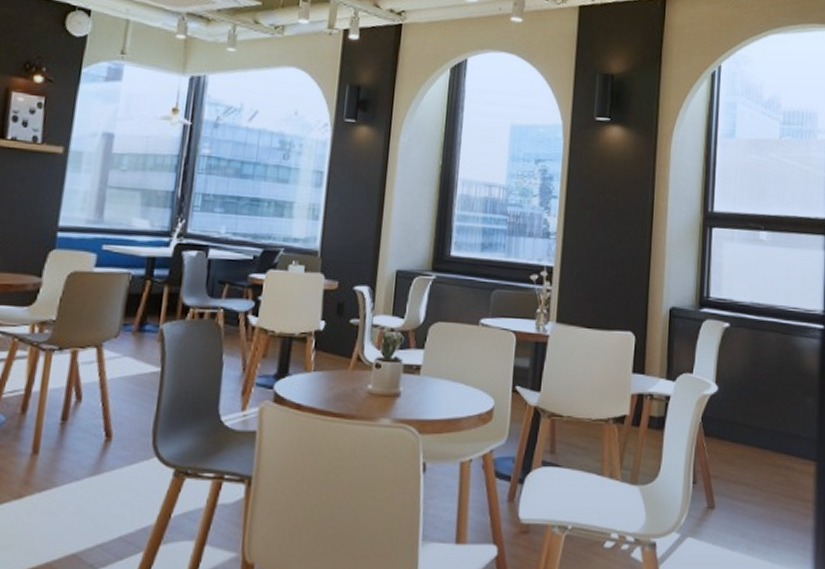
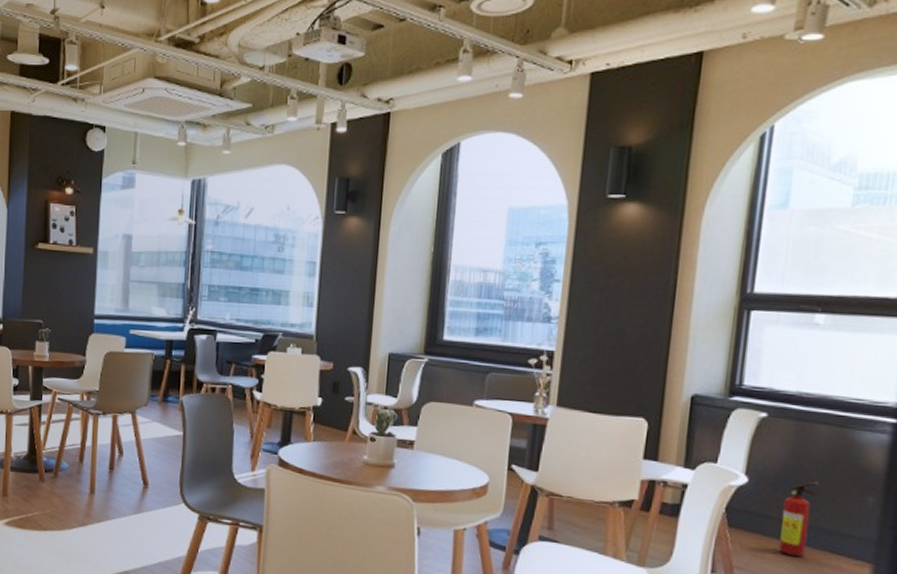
fire extinguisher: none [745,386,773,461] -> present [779,481,820,557]

